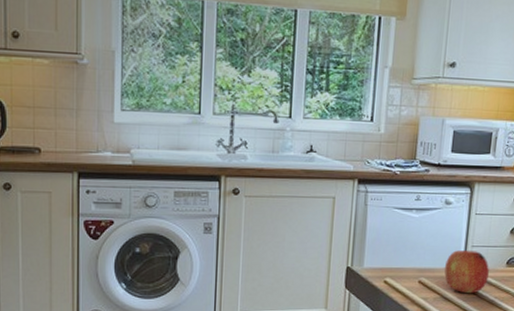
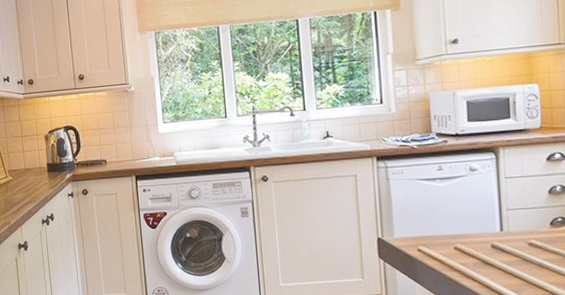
fruit: present [443,250,490,294] -> none [479,214,533,257]

